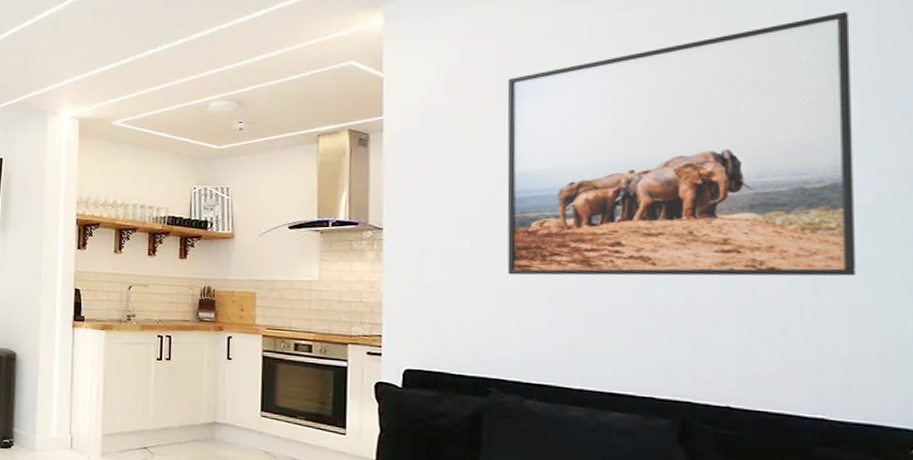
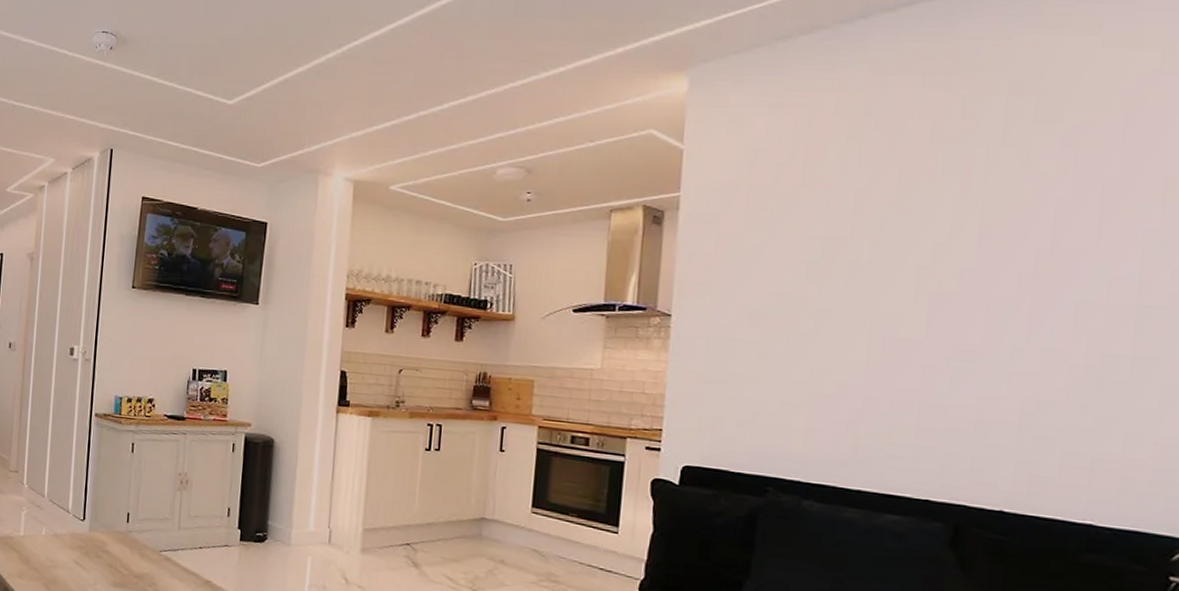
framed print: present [507,12,856,277] -> none [795,100,1163,380]

